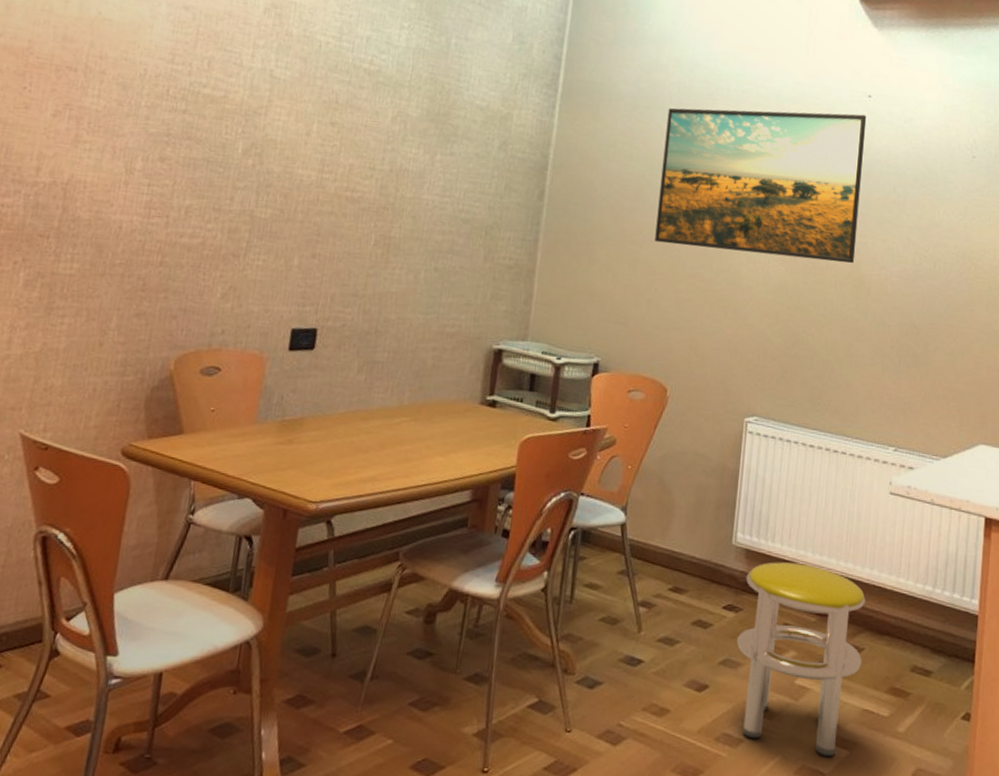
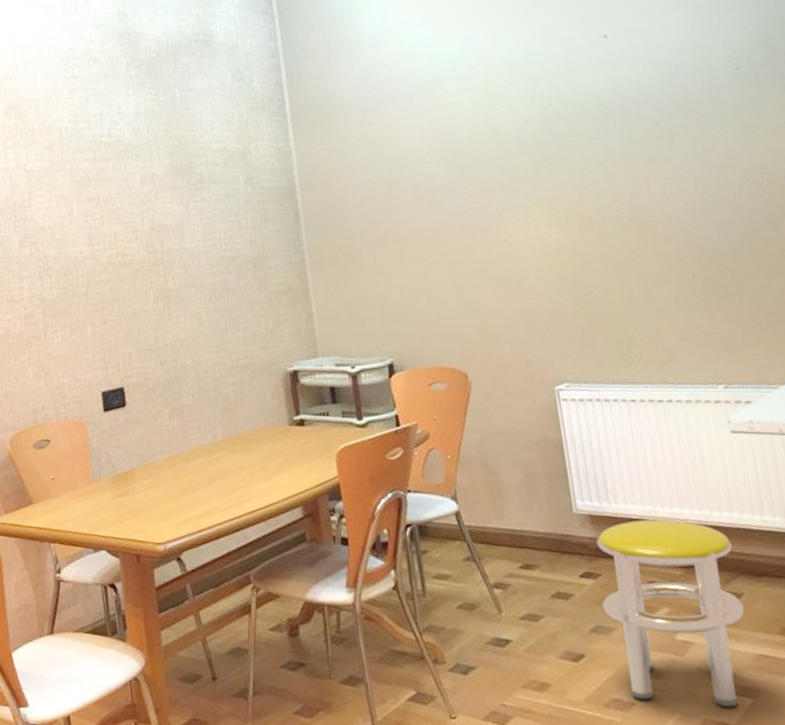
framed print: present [655,108,867,264] -> none [399,57,631,236]

